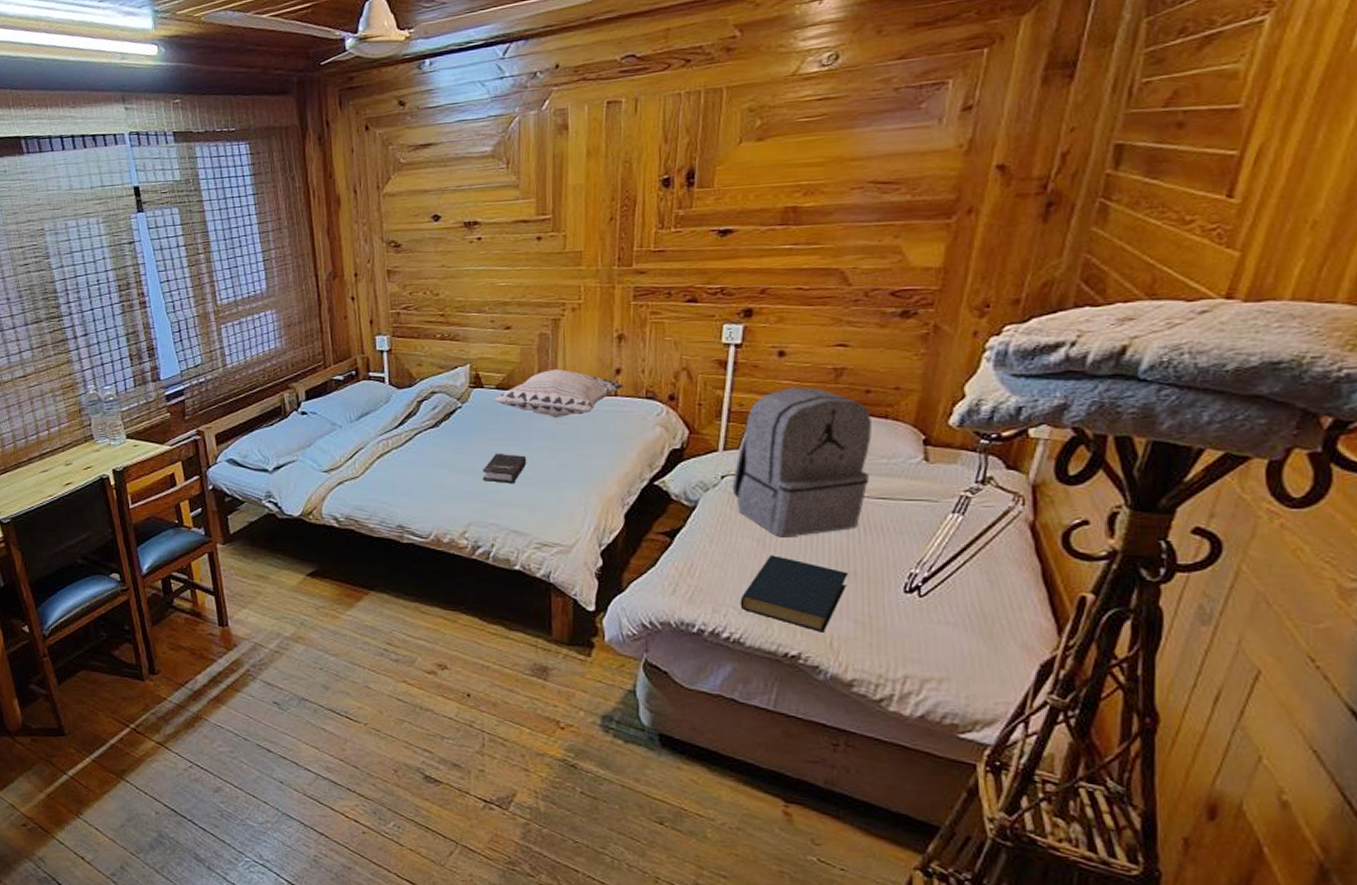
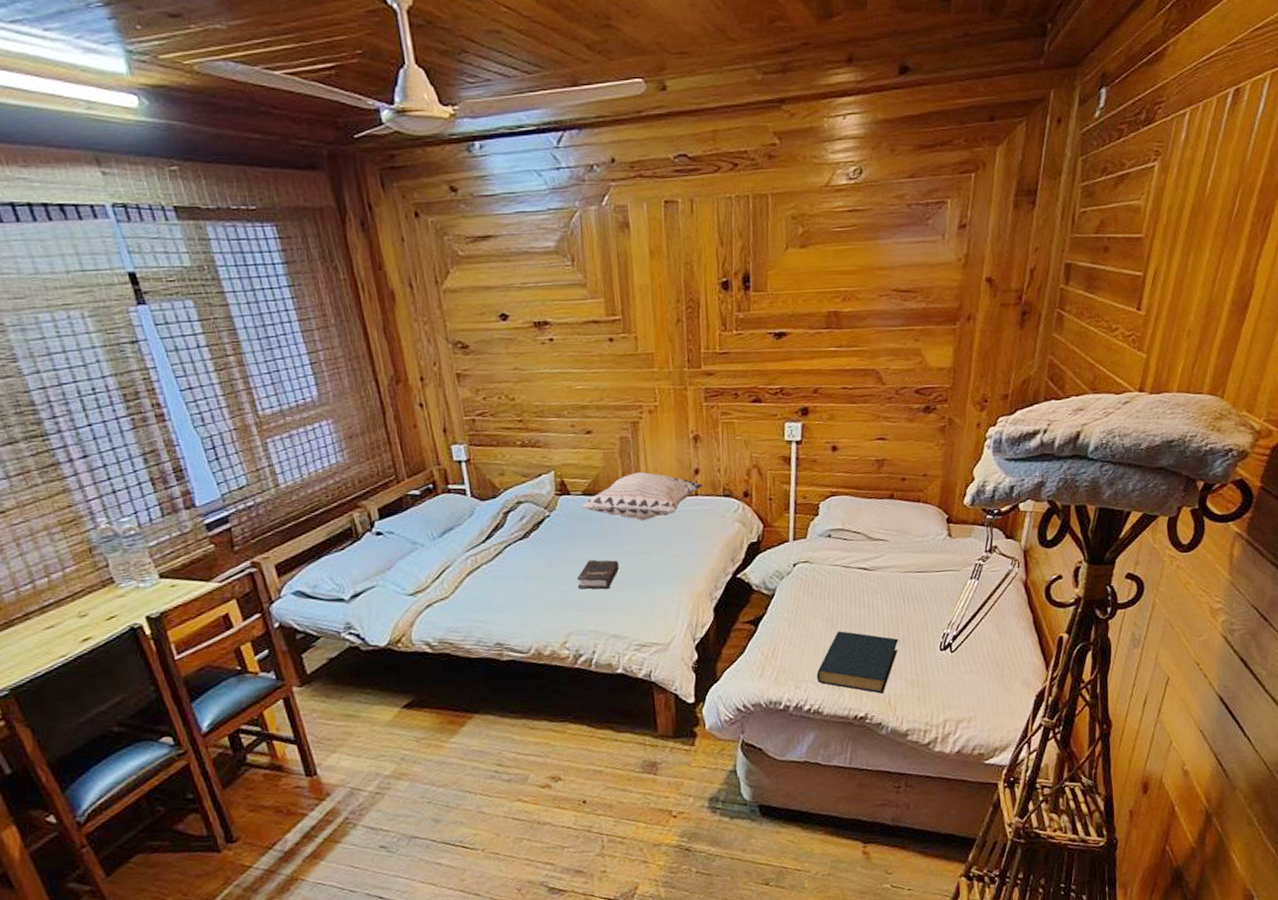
backpack: present [732,386,872,538] -> none [802,478,909,615]

